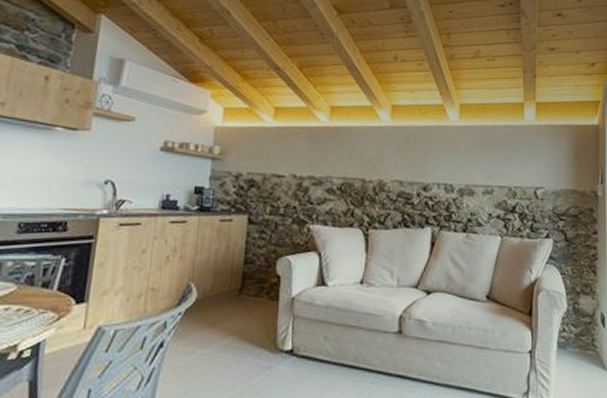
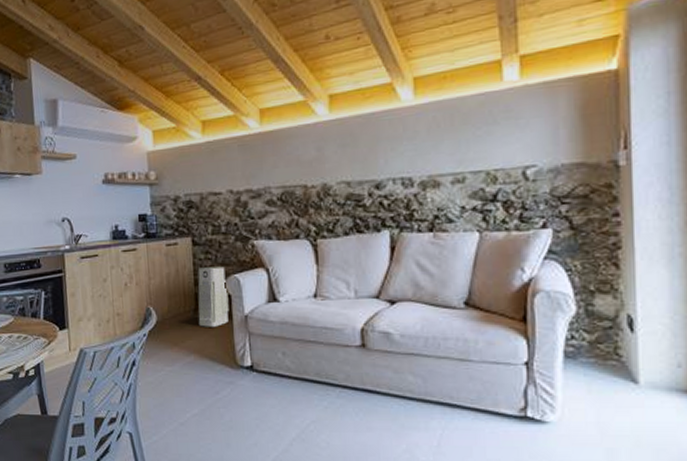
air purifier: none [242,246,279,308] -> present [197,266,229,327]

